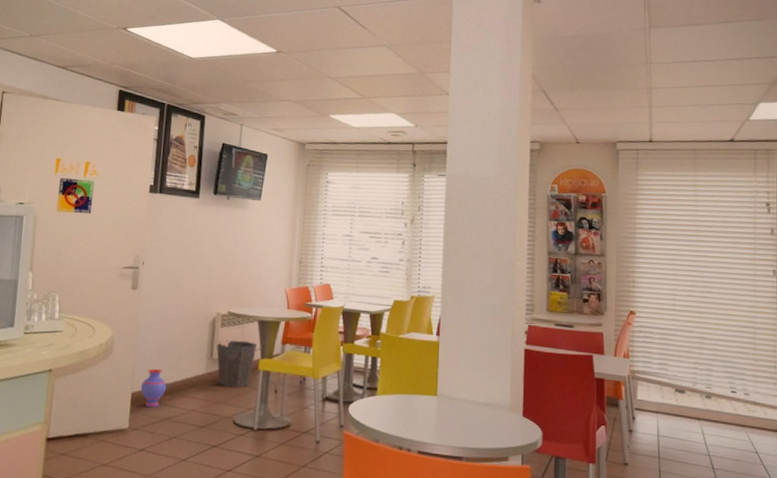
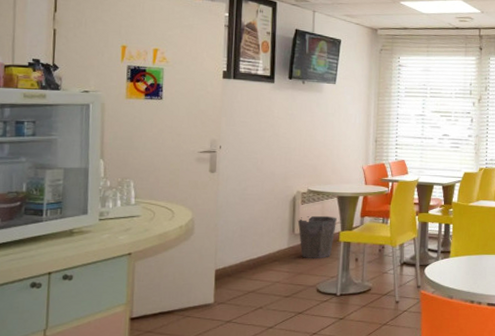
vase: present [140,368,167,408] -> none [224,246,250,283]

